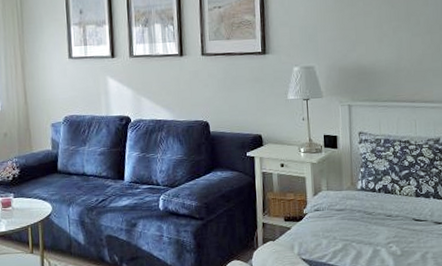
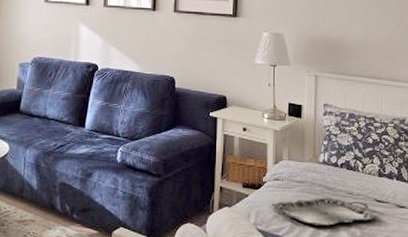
serving tray: none [313,221,416,250] -> present [271,197,377,226]

